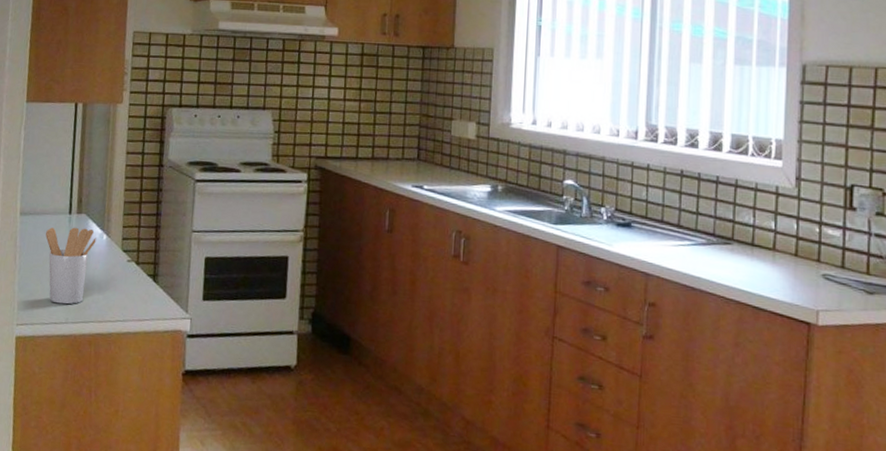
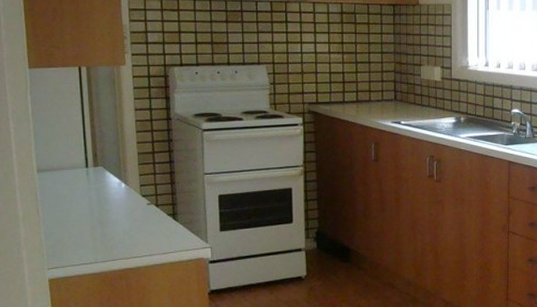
utensil holder: present [45,227,96,305] -> none [65,179,115,247]

